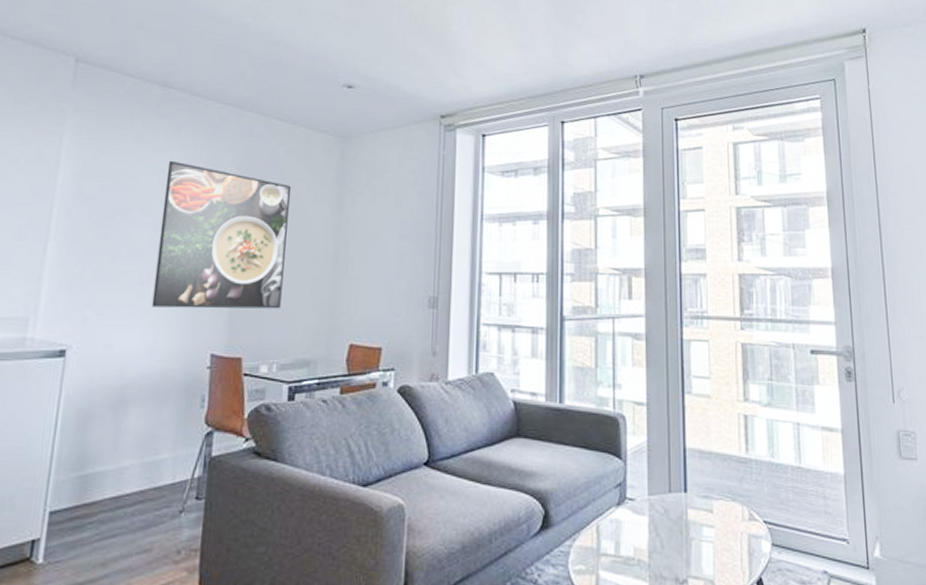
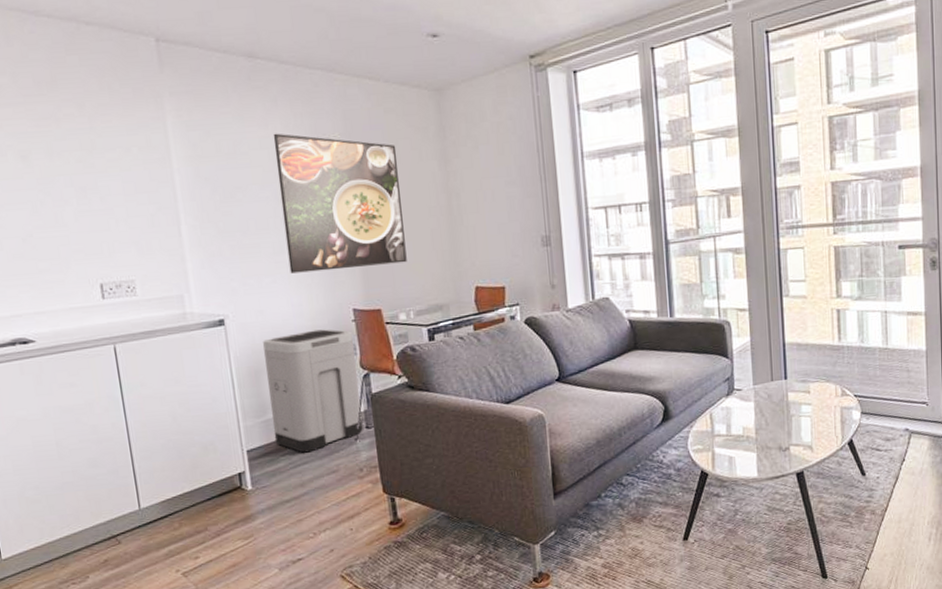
trash can: none [85,373,204,522] -> present [263,329,363,453]

